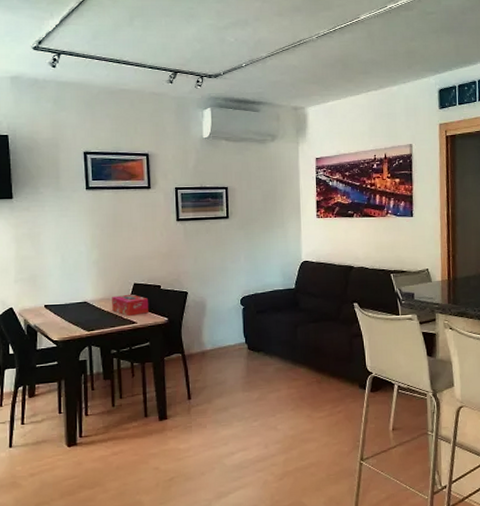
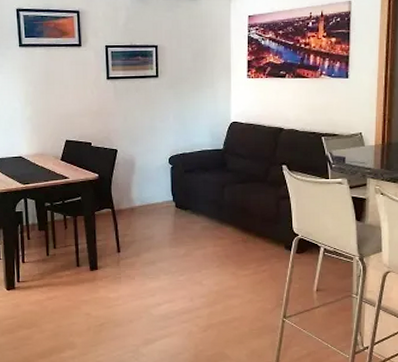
tissue box: present [112,294,149,316] -> none [45,150,81,171]

